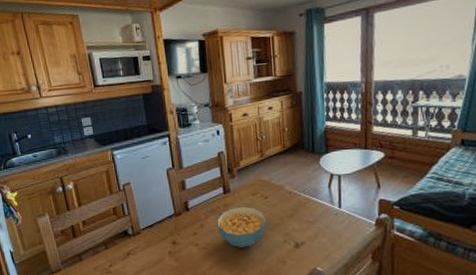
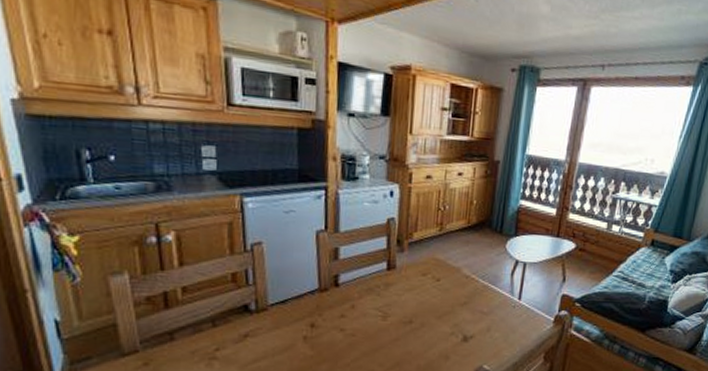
cereal bowl: present [217,206,267,247] -> none [373,287,435,337]

